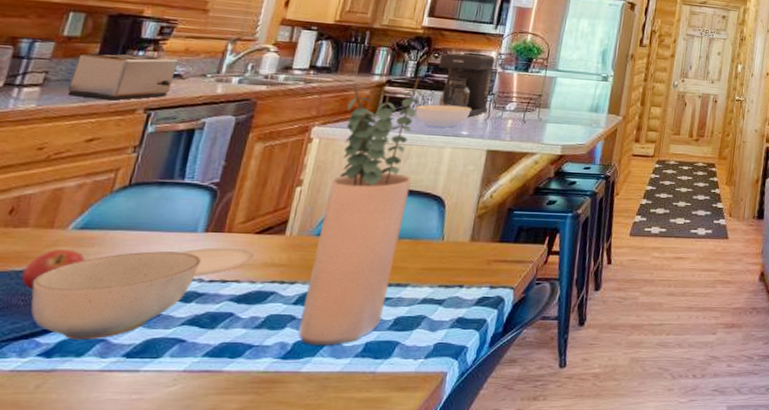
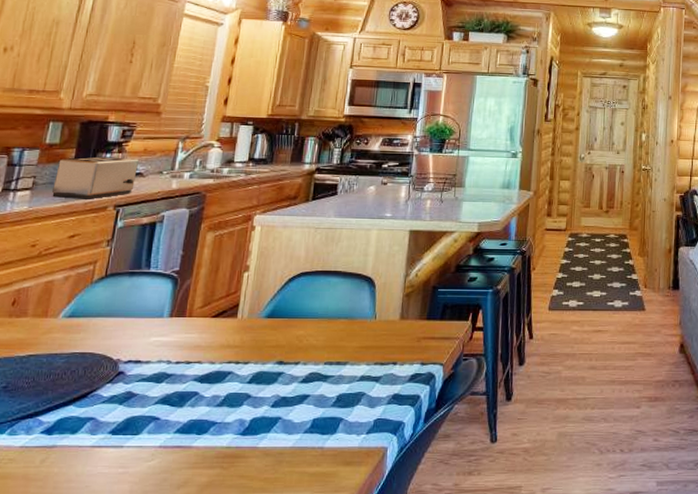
fruit: present [21,250,86,289] -> none [24,337,74,373]
bowl: present [30,251,201,340] -> none [33,336,168,418]
plate: present [179,247,255,276] -> none [149,331,213,358]
vase: present [297,78,423,346] -> none [253,164,349,422]
bowl: present [415,104,472,128] -> none [342,189,393,211]
coffee maker: present [438,53,495,117] -> none [361,139,411,199]

